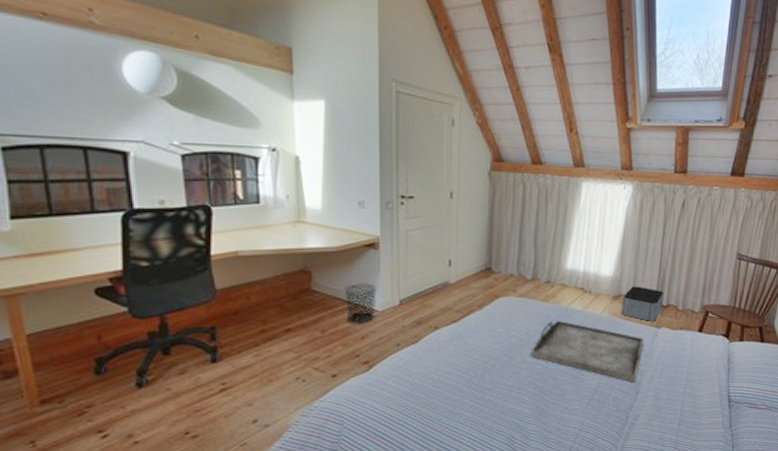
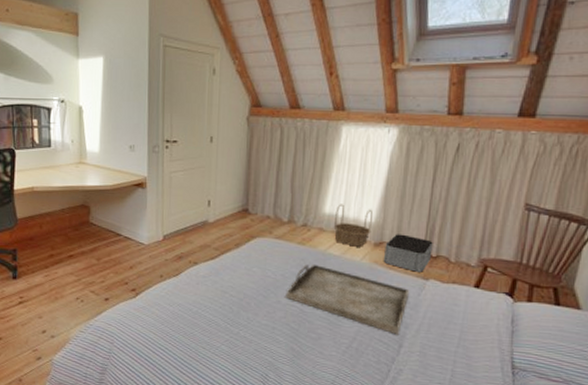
waste bin: present [344,283,377,324] -> none [116,218,144,255]
basket: none [576,259,611,301] -> present [334,204,372,247]

